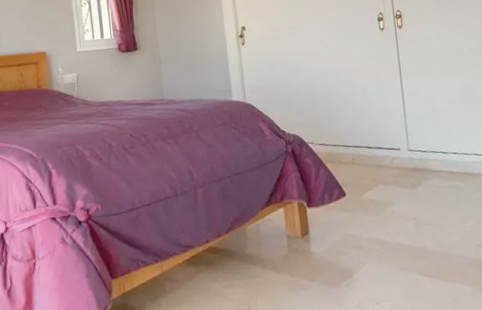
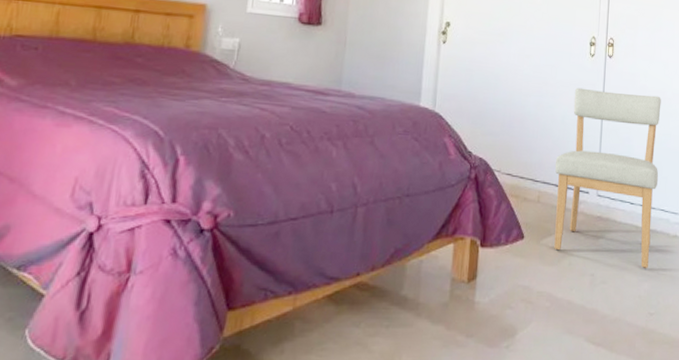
chair: none [363,53,470,208] -> present [554,87,661,269]

